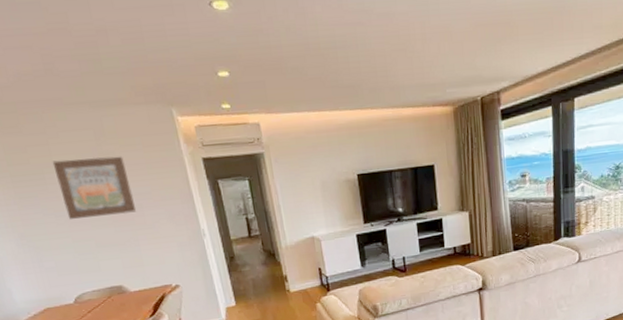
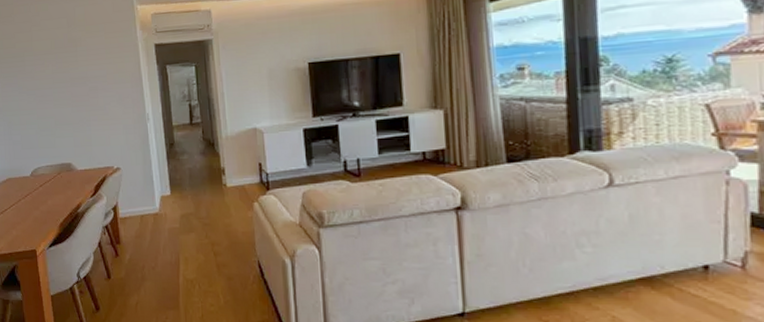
wall art: present [52,156,137,219] -> none [32,41,92,98]

